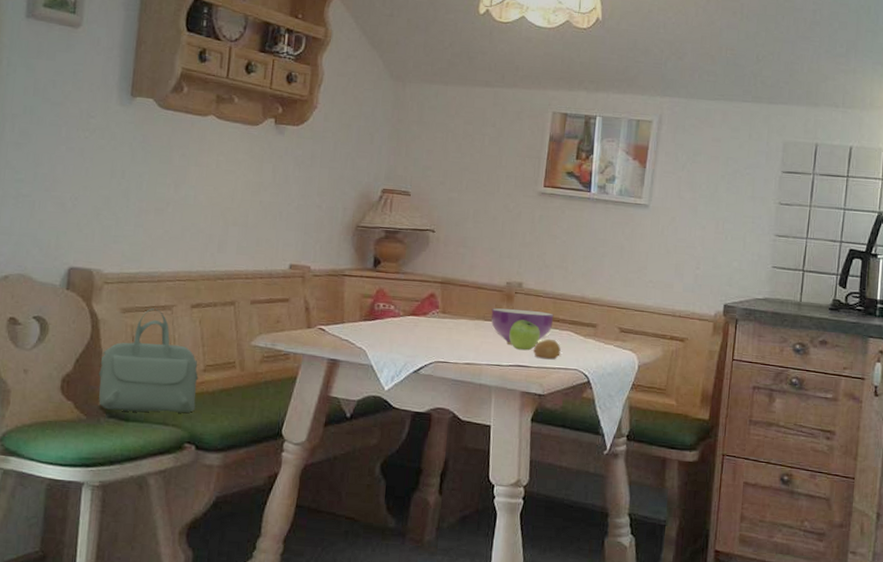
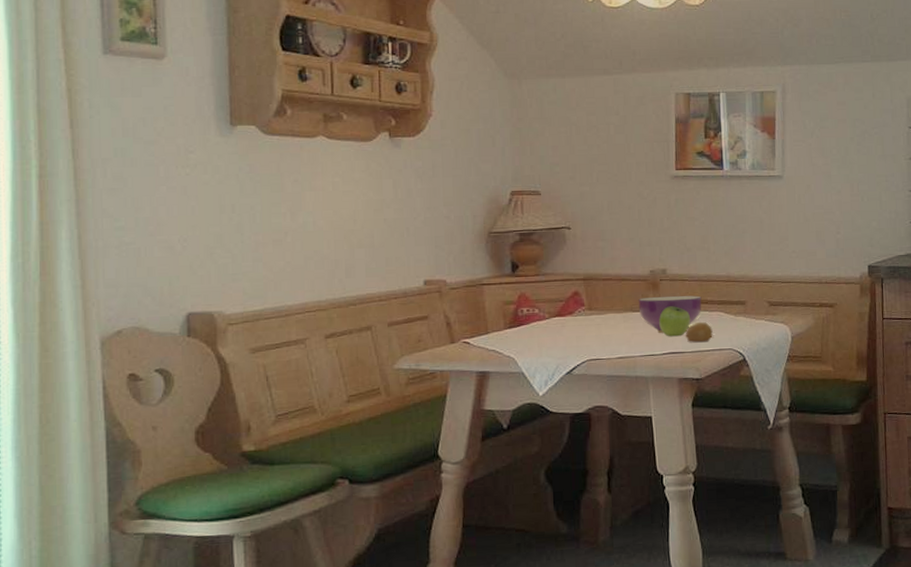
handbag: present [98,308,198,414] -> none [235,344,343,456]

